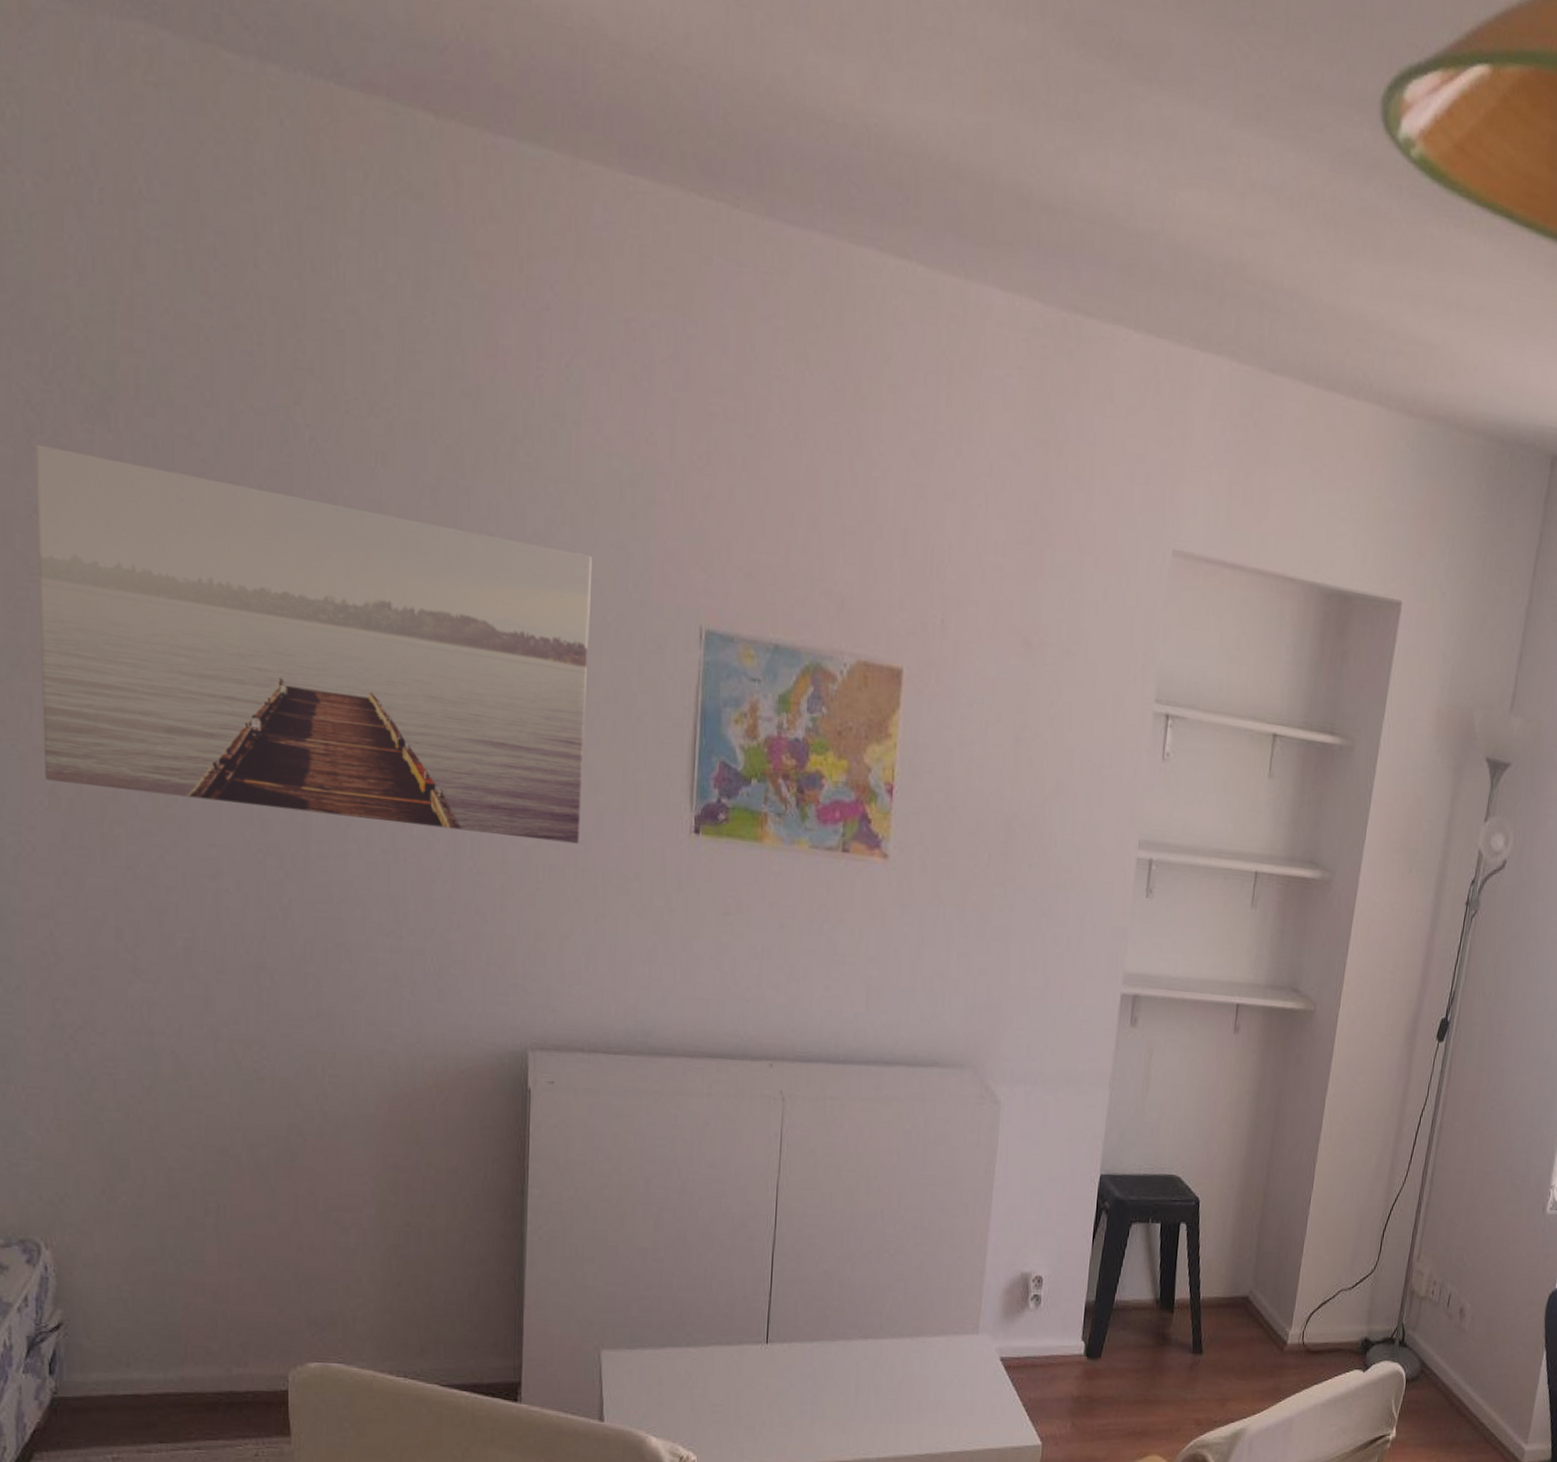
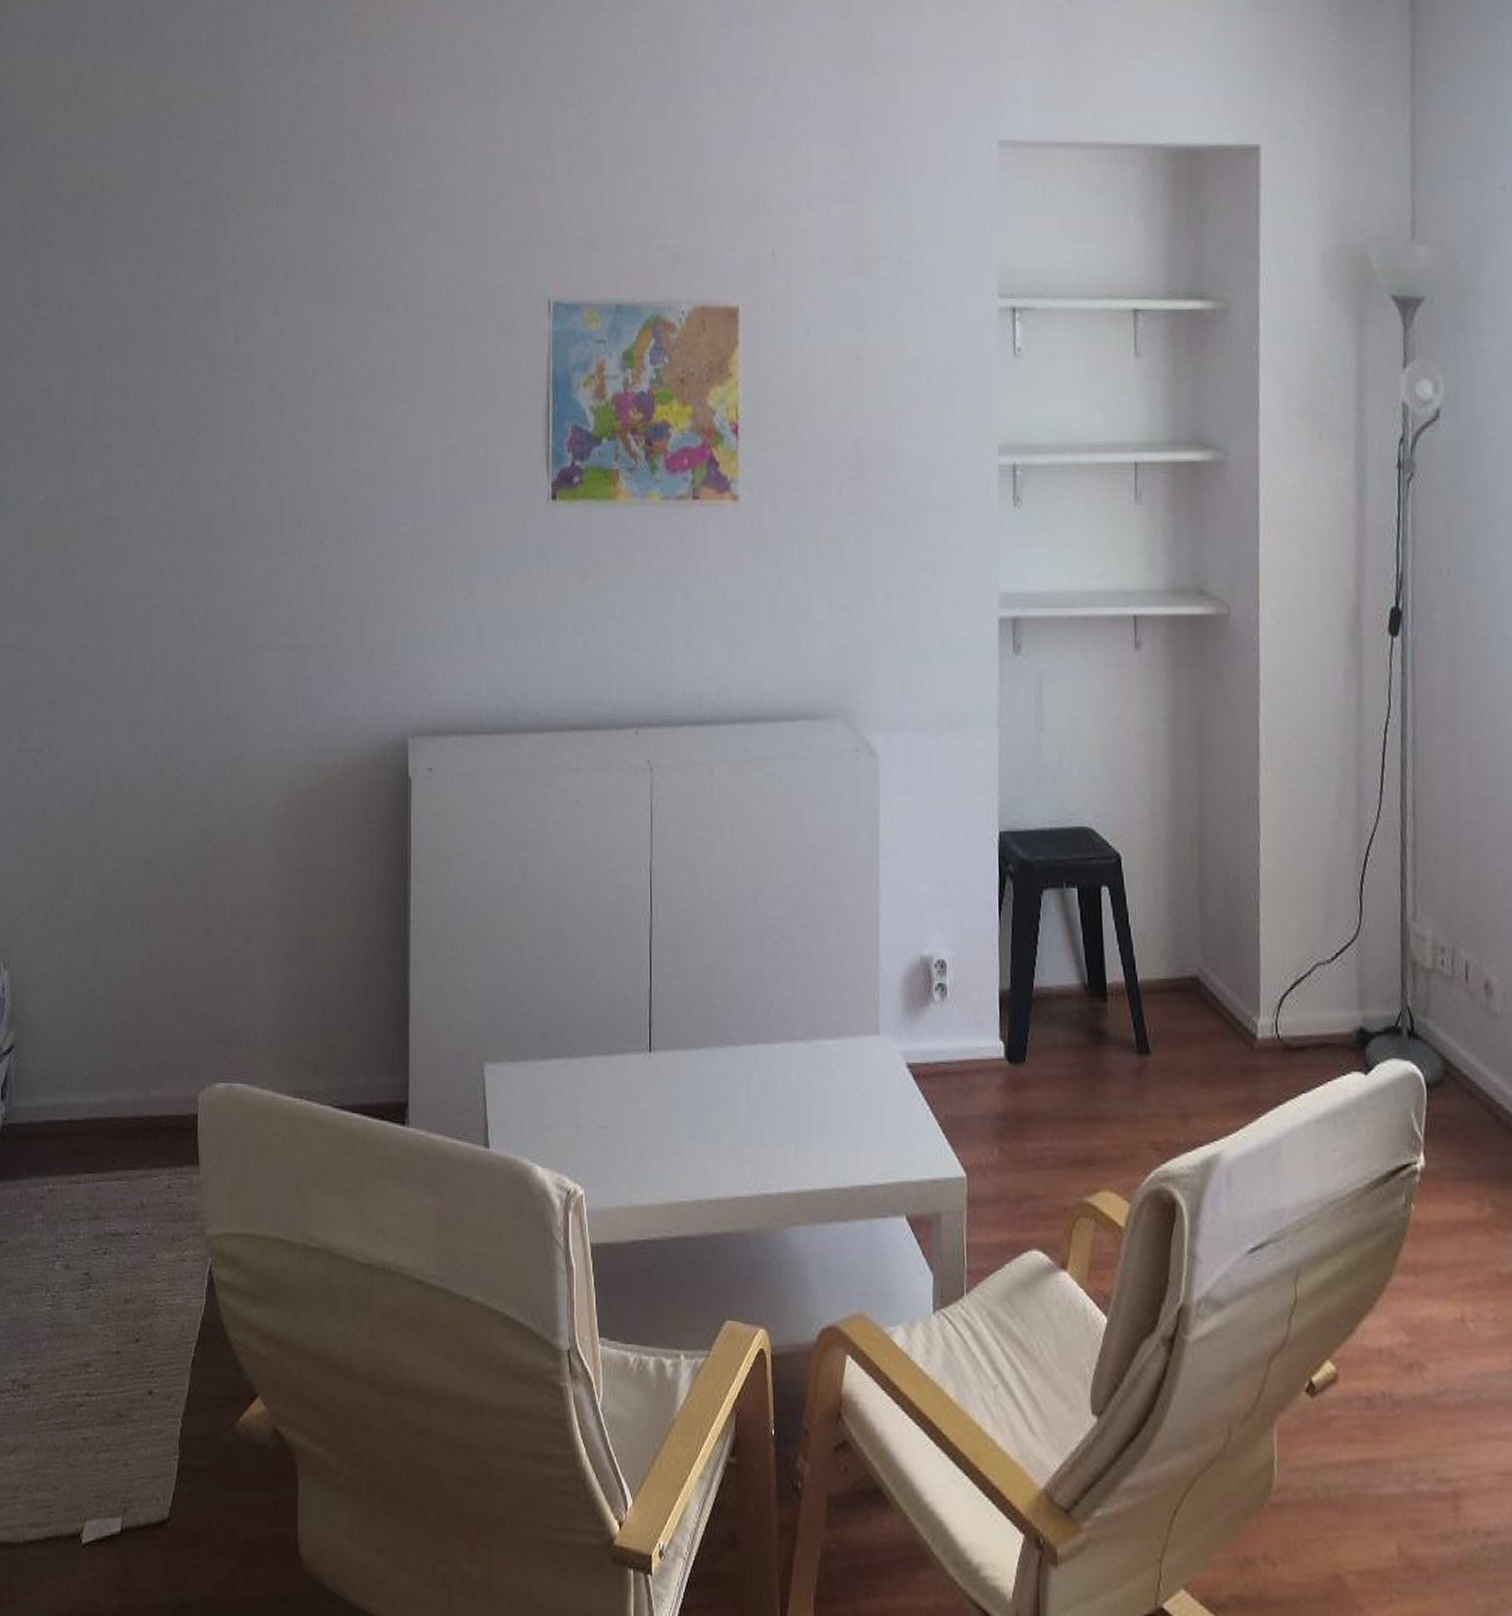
wall art: present [35,443,593,844] -> none [23,244,453,526]

